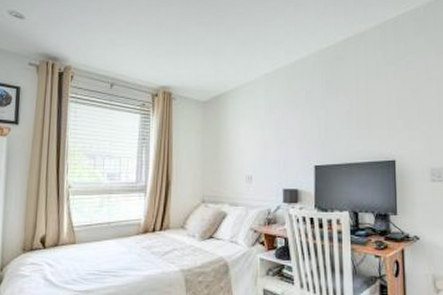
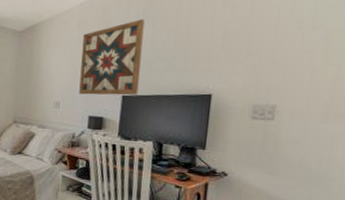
wall art: none [271,90,329,167] -> present [79,19,145,96]

